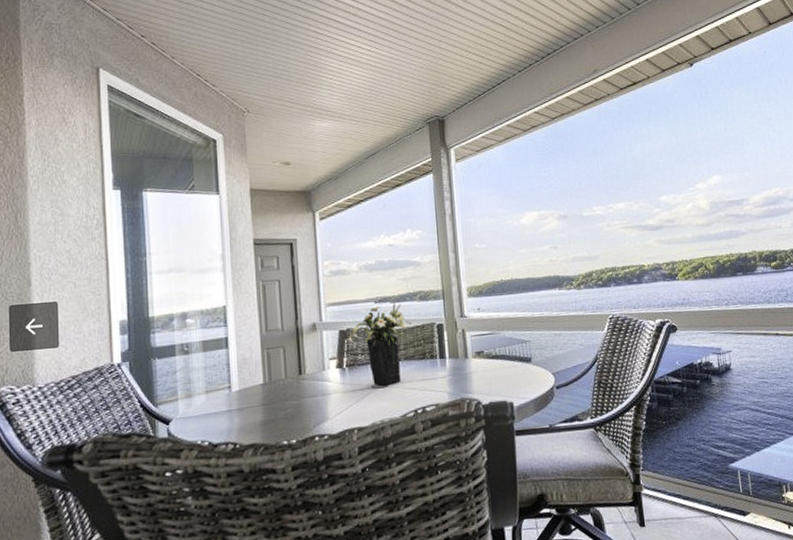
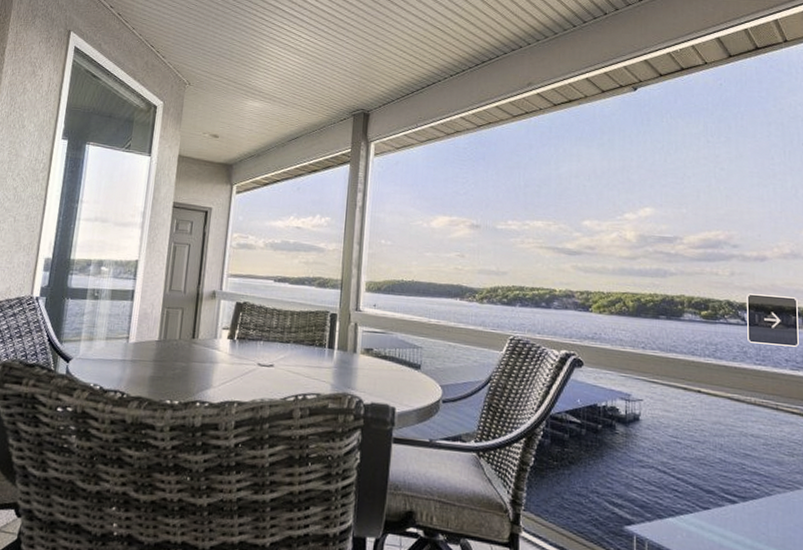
flower arrangement: present [346,303,412,386] -> none [241,285,307,365]

